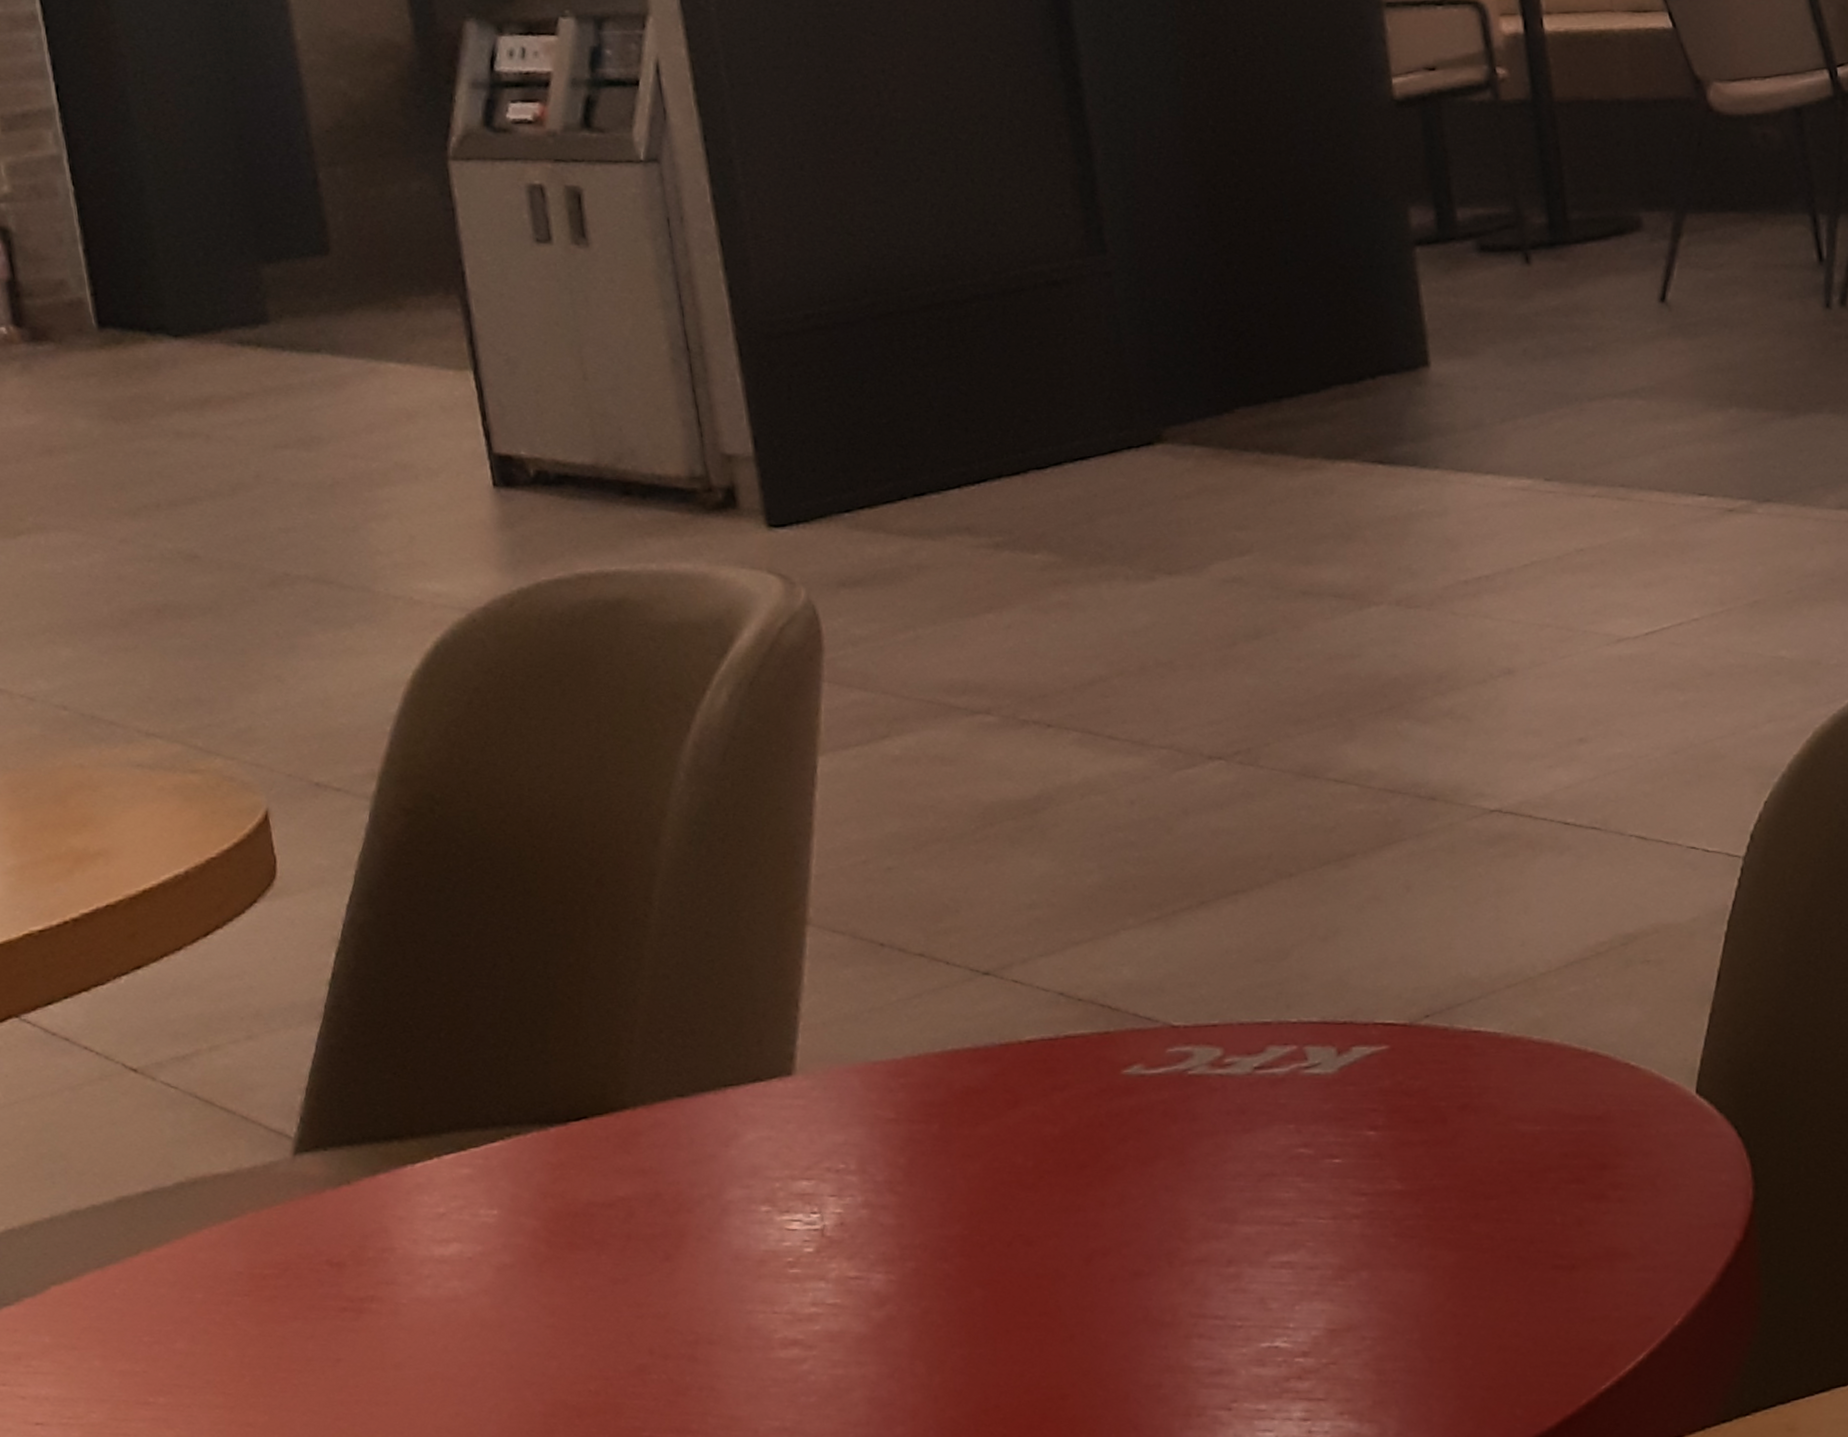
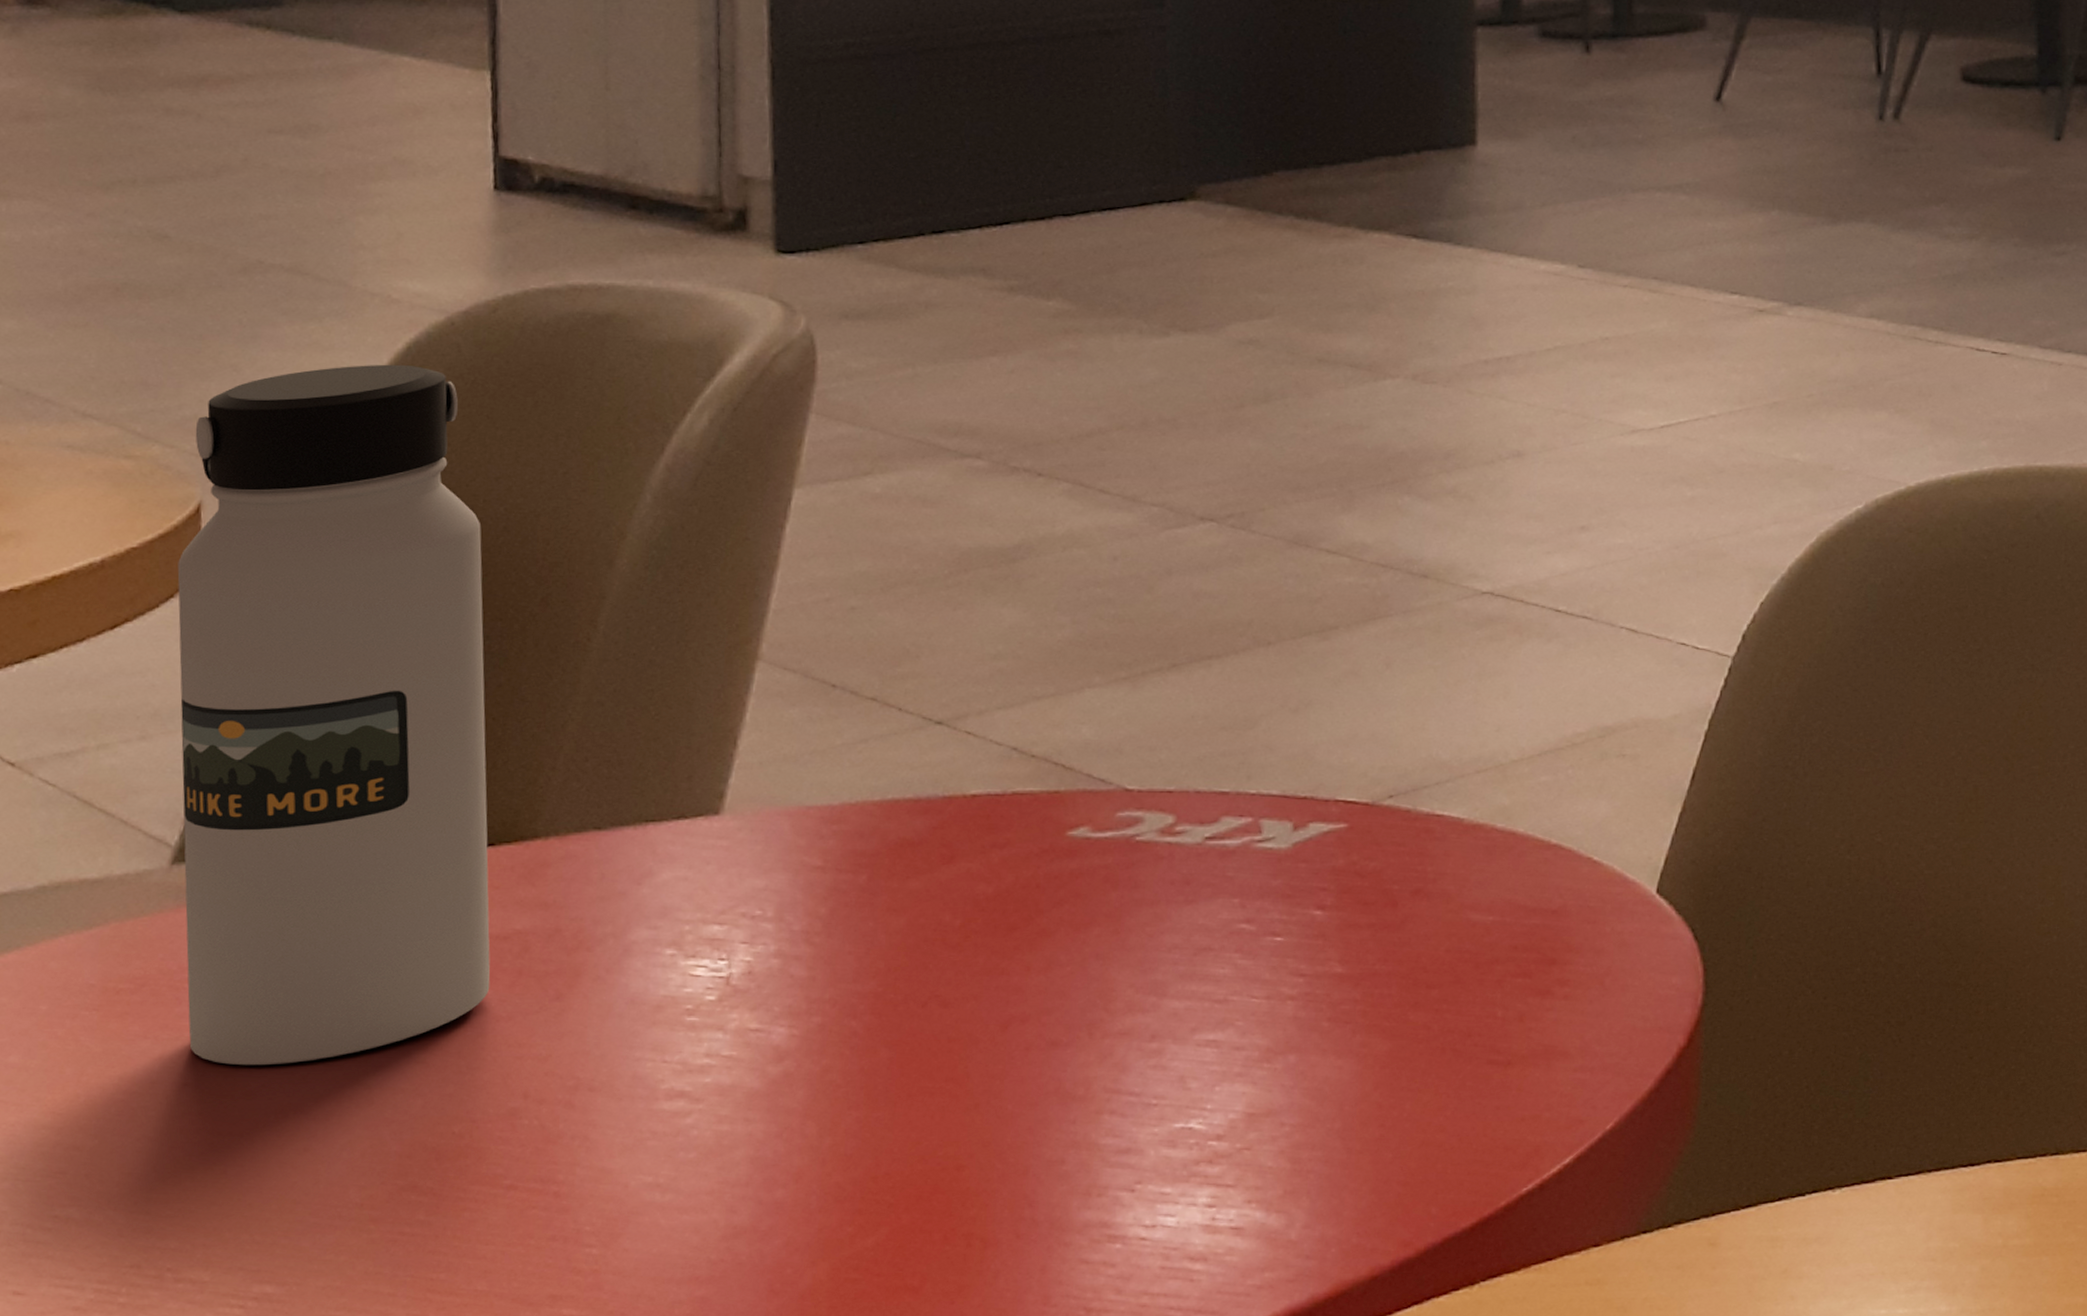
water bottle: none [251,663,604,1340] -> present [177,364,491,1066]

